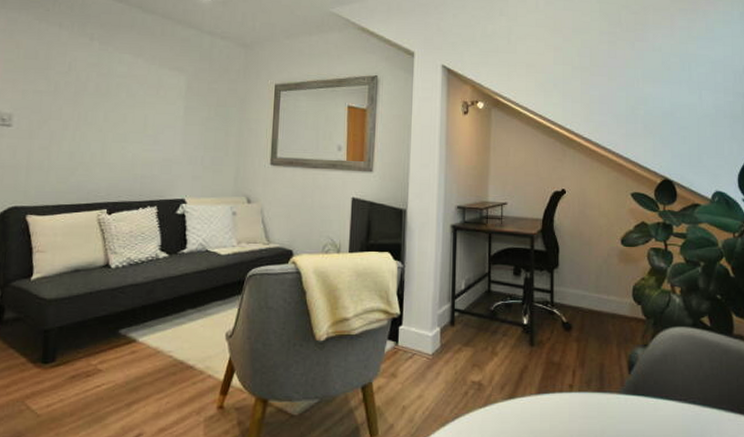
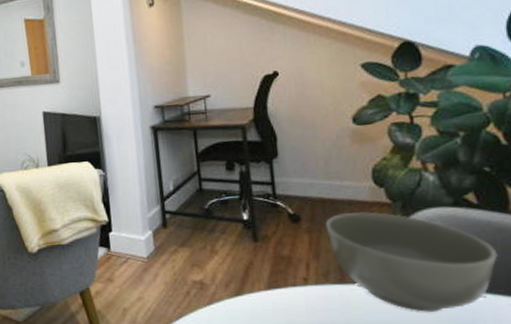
bowl: none [592,324,723,423] -> present [325,211,498,312]

